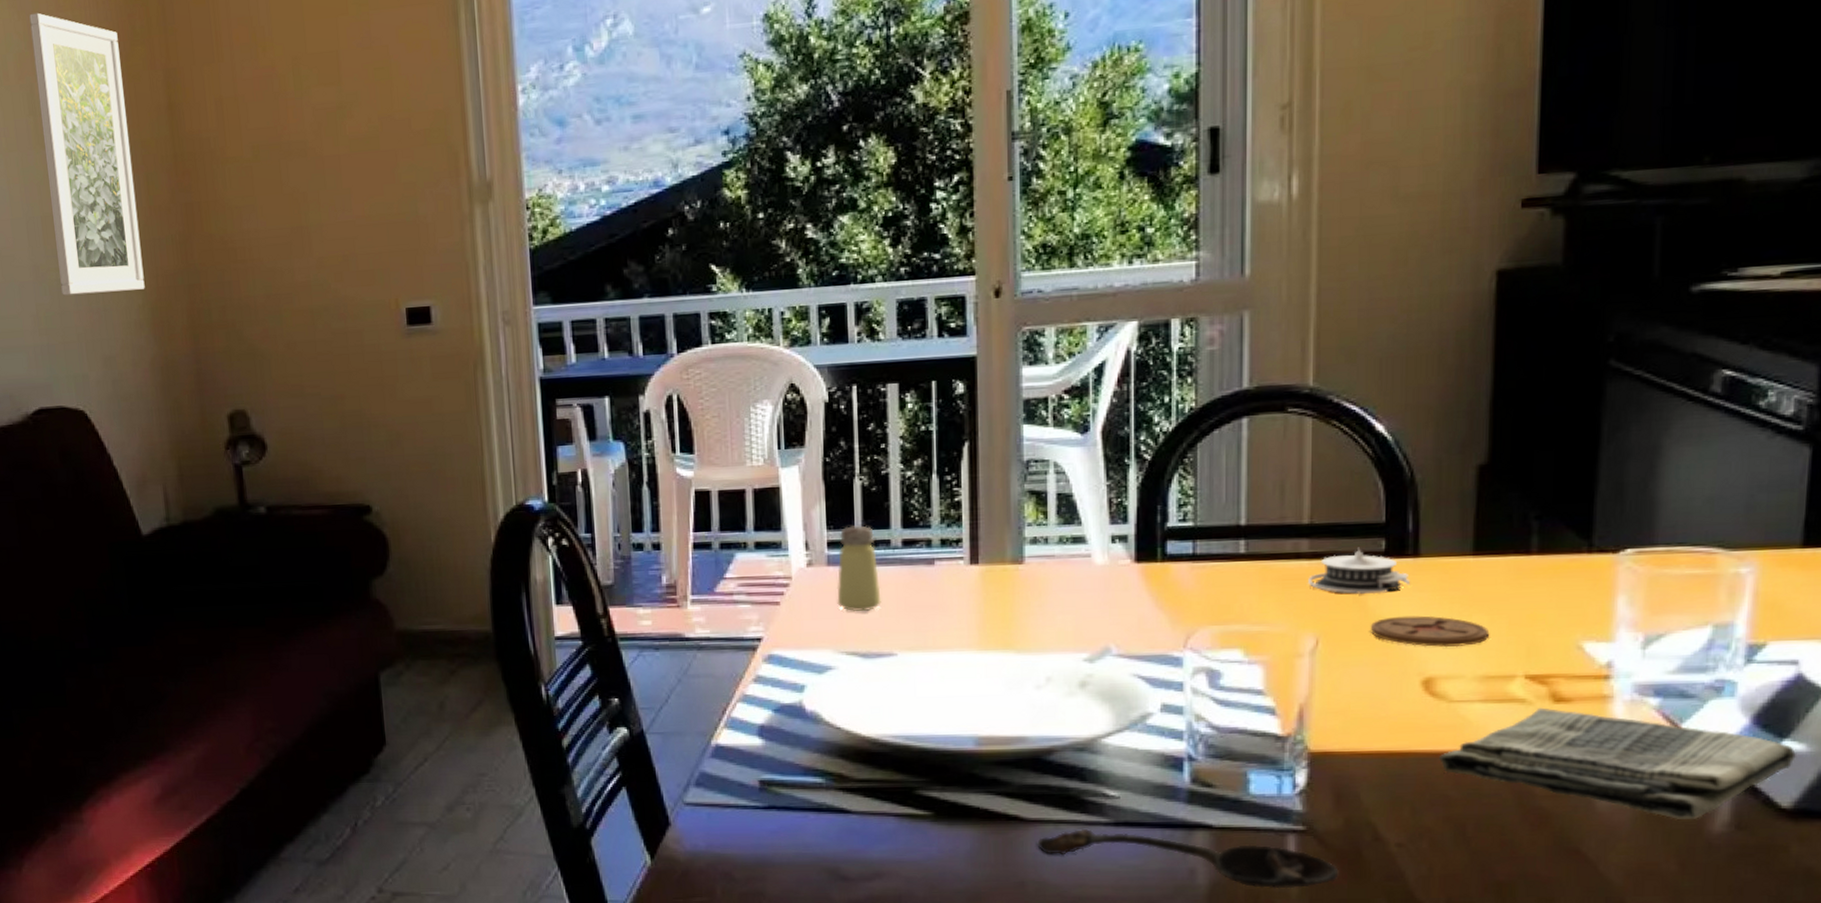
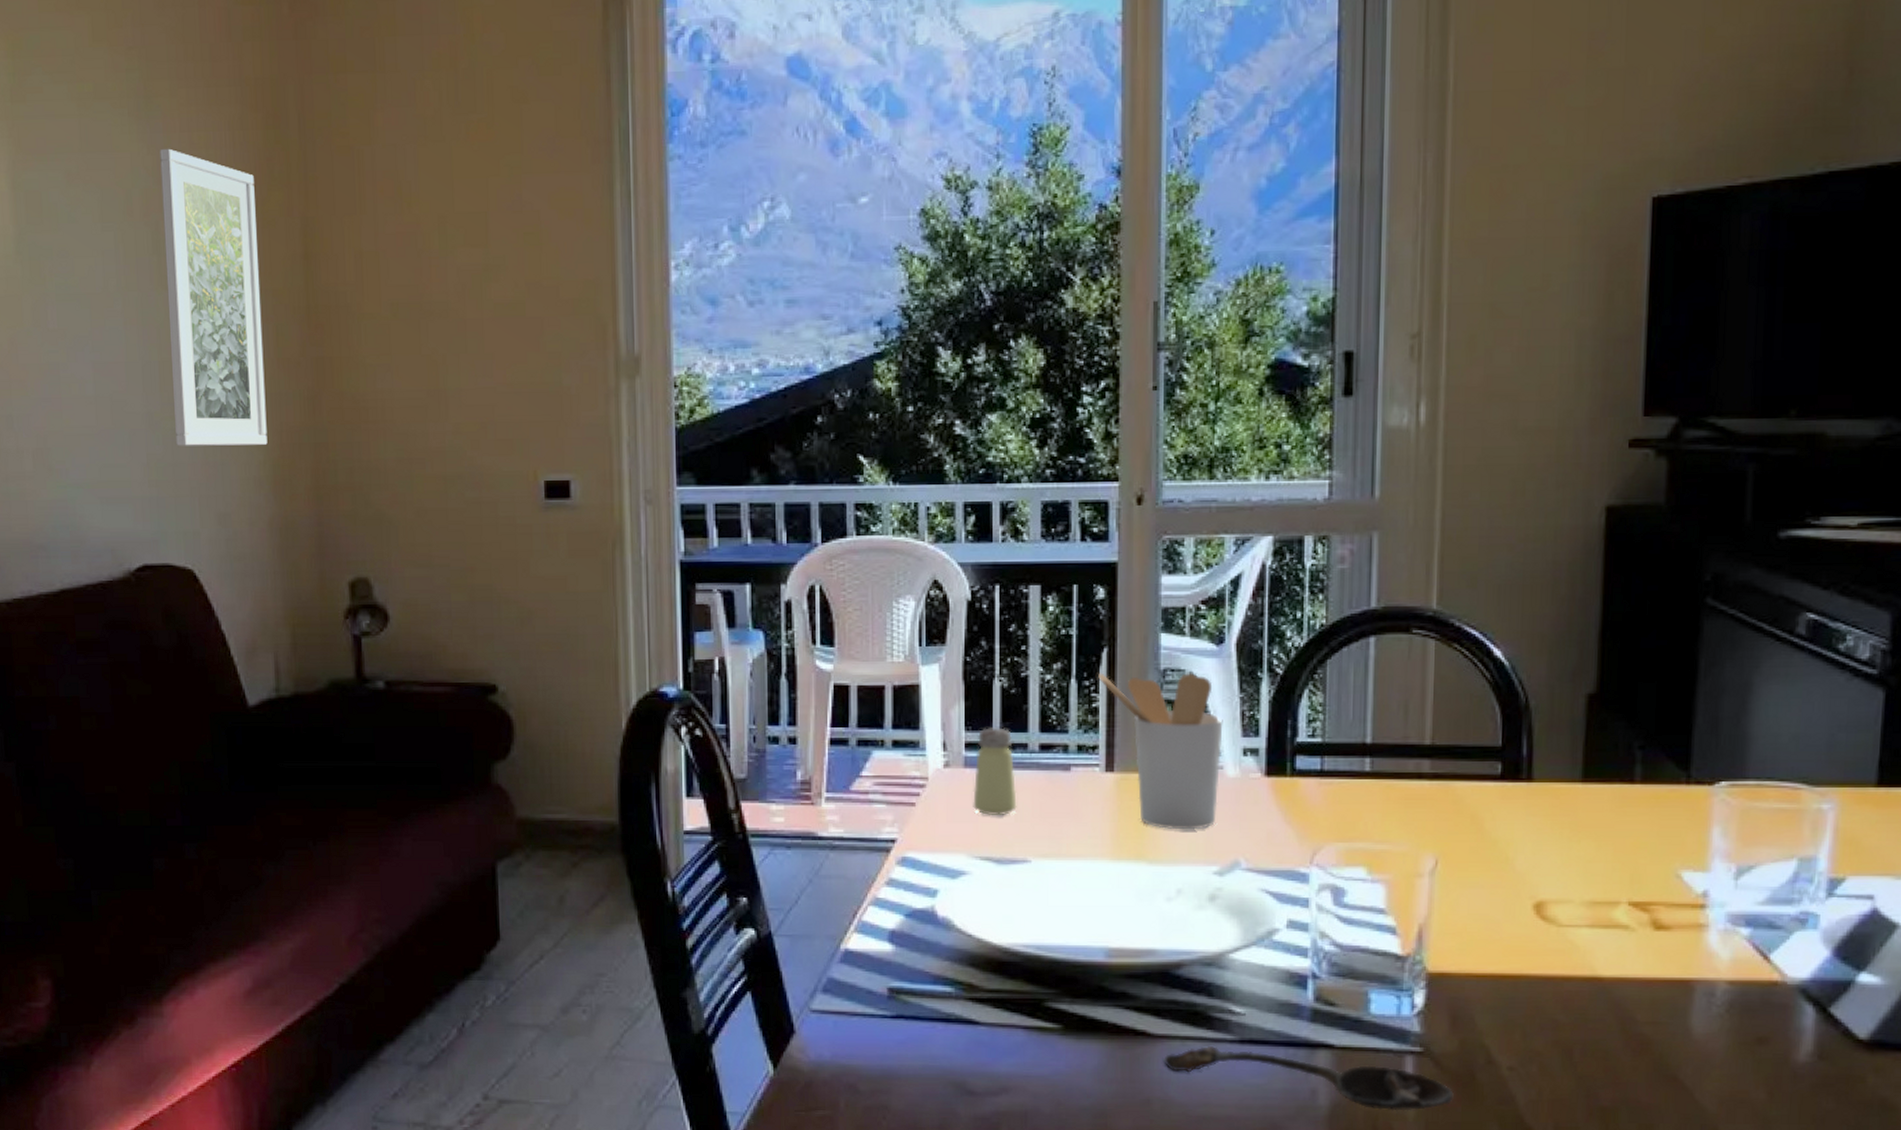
utensil holder: none [960,462,1090,618] -> present [1098,672,1223,830]
architectural model: present [1307,547,1410,595] -> none [1428,769,1523,817]
coaster: present [1370,615,1490,648] -> none [1486,839,1597,872]
dish towel: present [1439,707,1798,819] -> none [1549,934,1873,1048]

